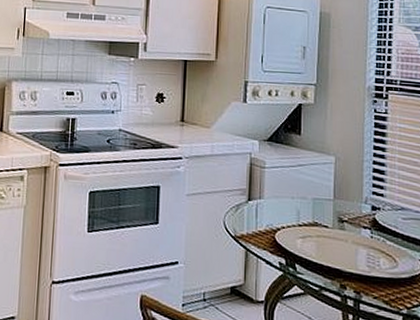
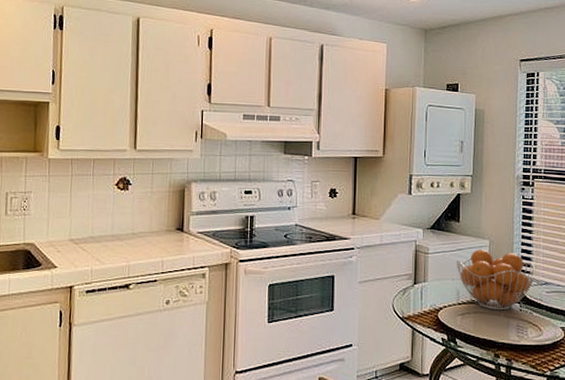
fruit basket: none [296,166,390,237] -> present [456,249,536,311]

